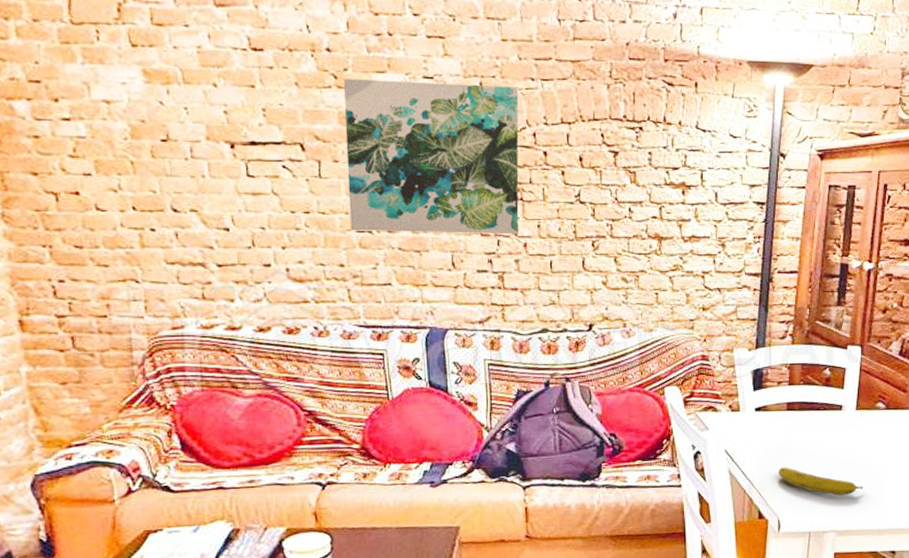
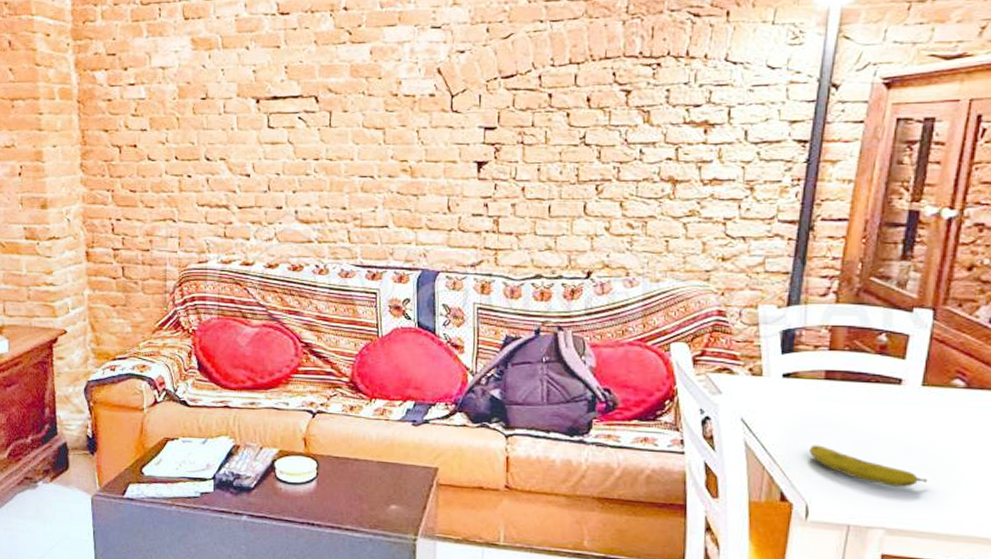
wall art: present [344,79,519,235] -> none [354,30,526,179]

